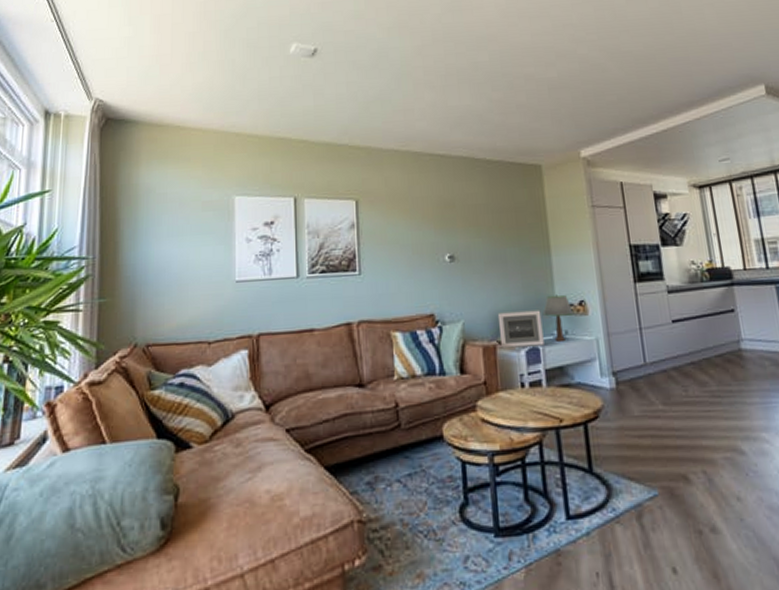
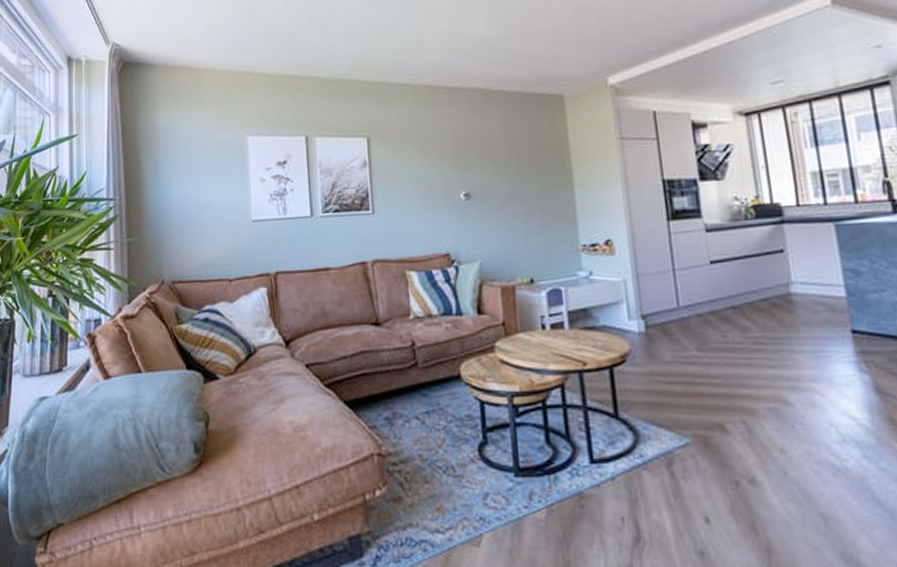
picture frame: present [497,310,544,348] -> none [516,249,567,289]
table lamp: present [543,294,575,343] -> none [565,233,600,284]

